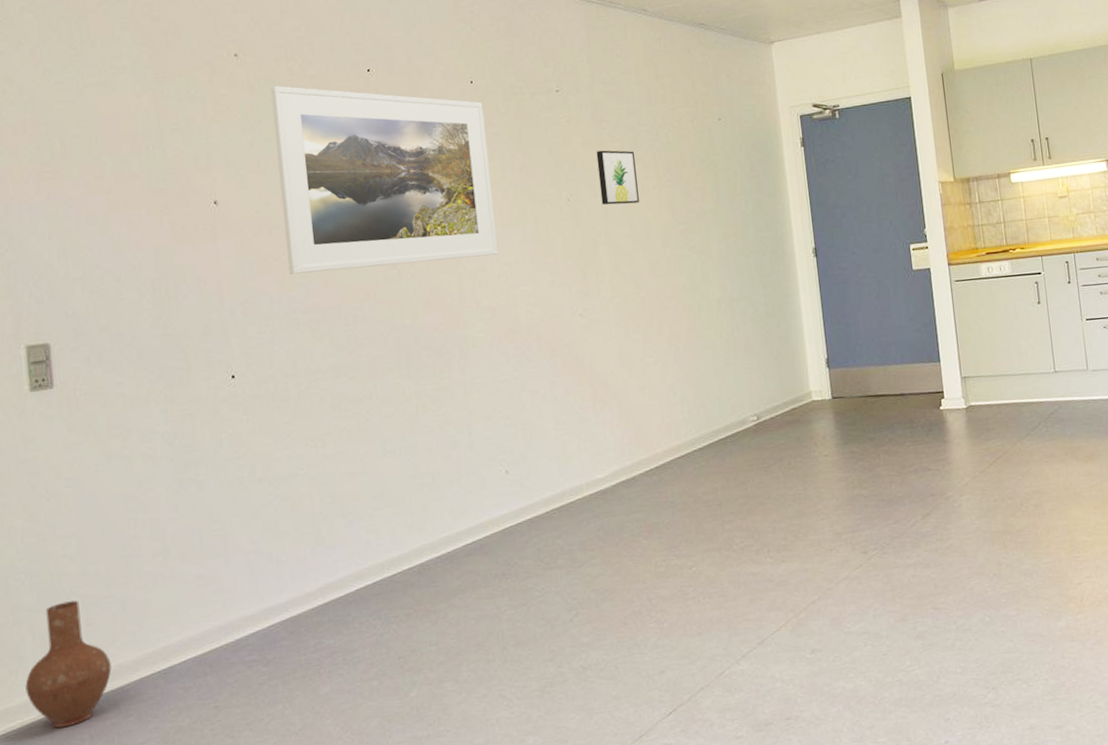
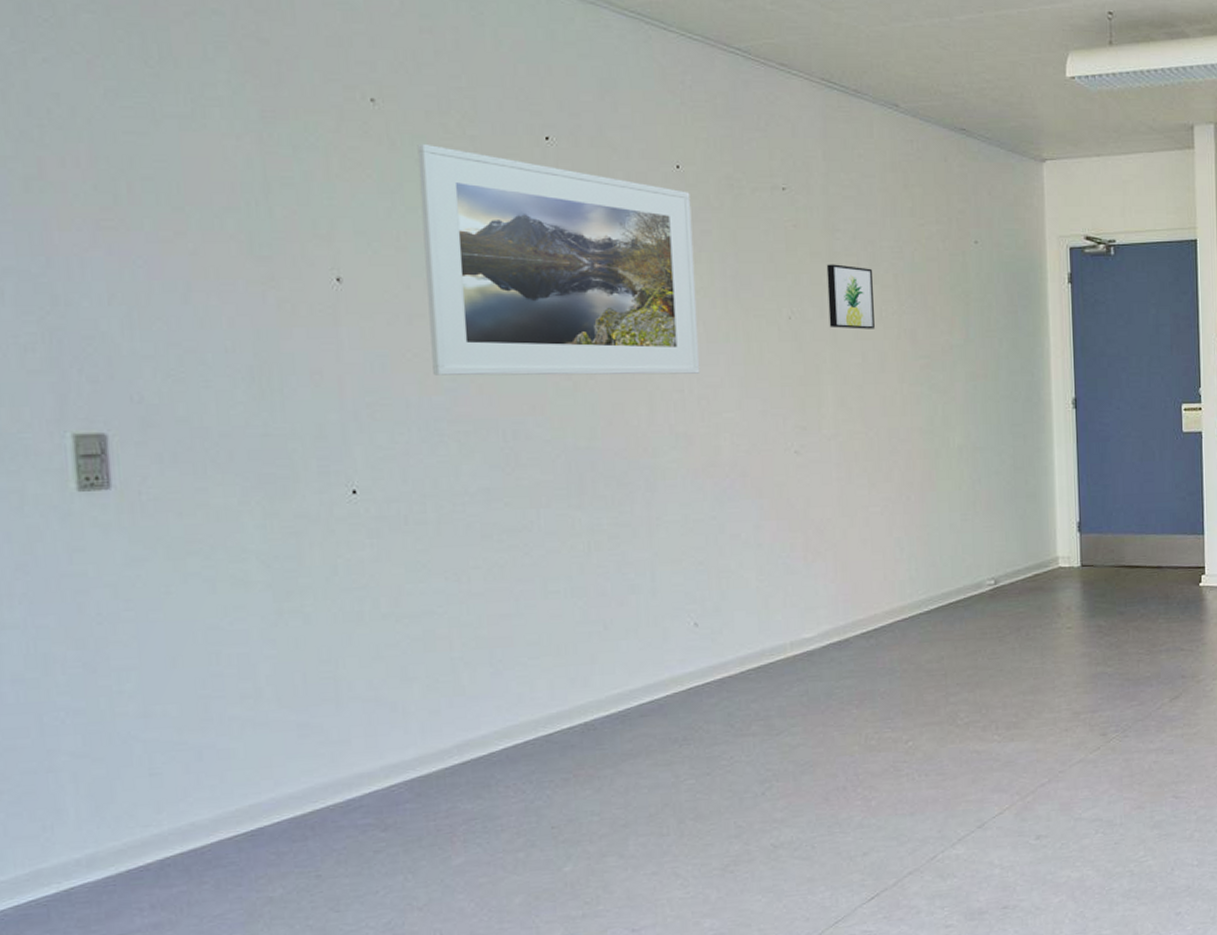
vase: present [25,600,112,728] -> none [64,746,182,895]

